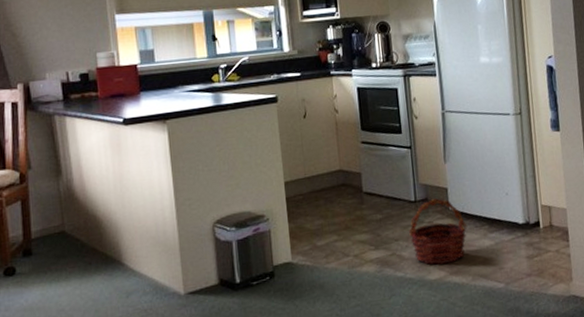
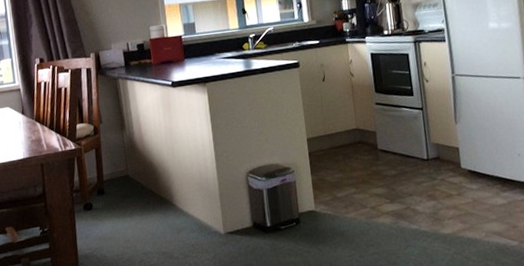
basket: present [409,198,468,265] -> none [422,157,480,220]

